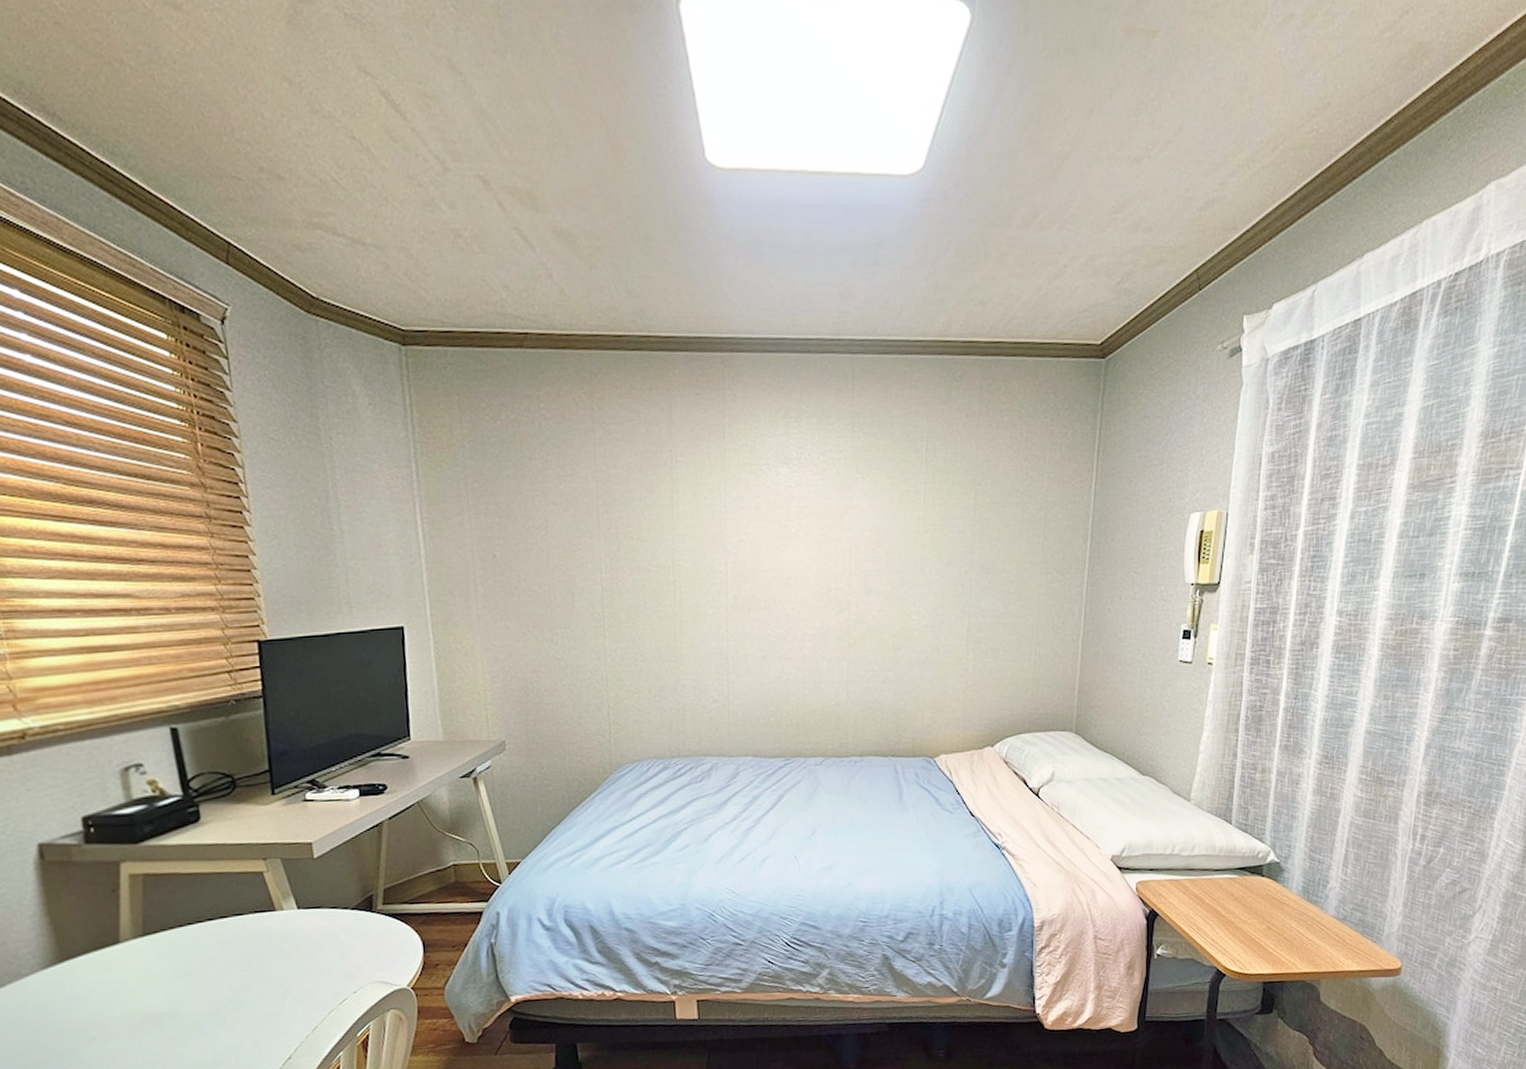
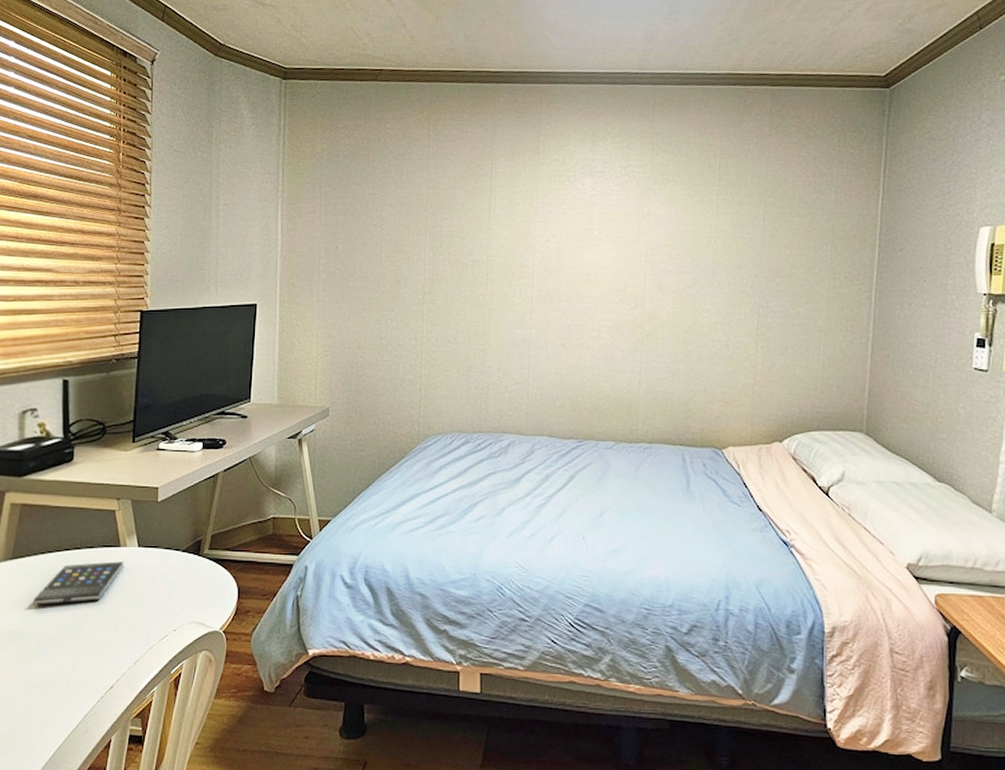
smartphone: none [177,926,284,983] -> present [32,561,124,606]

